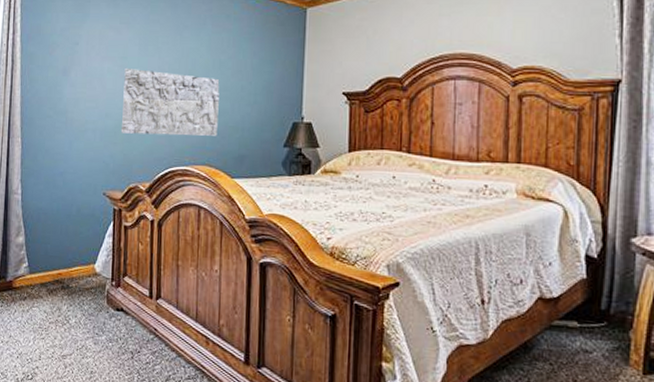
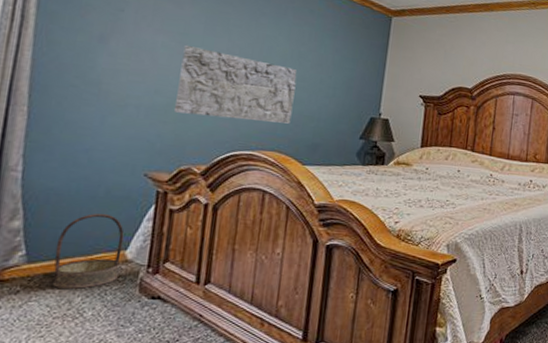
basket: none [46,230,93,298] -> present [52,213,125,289]

